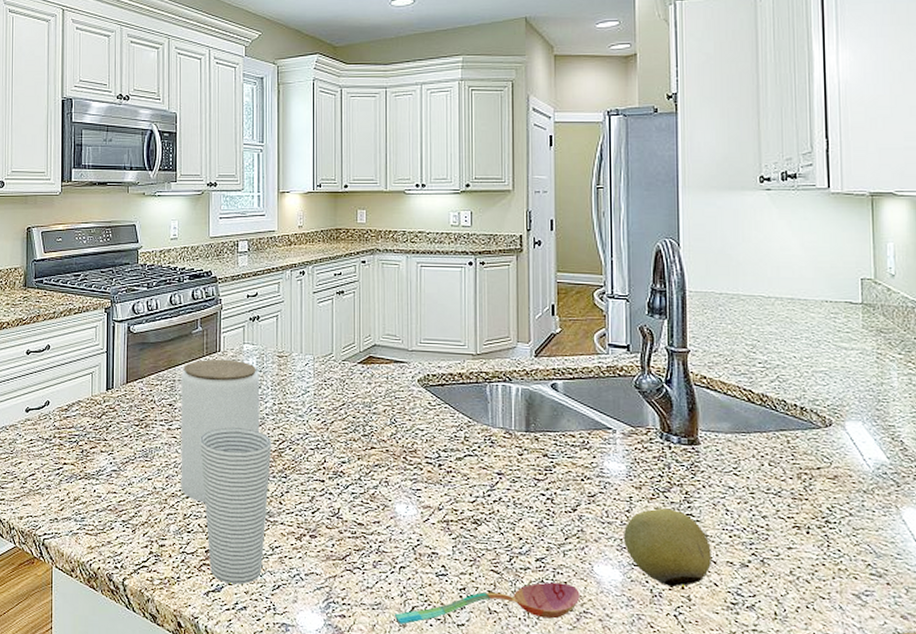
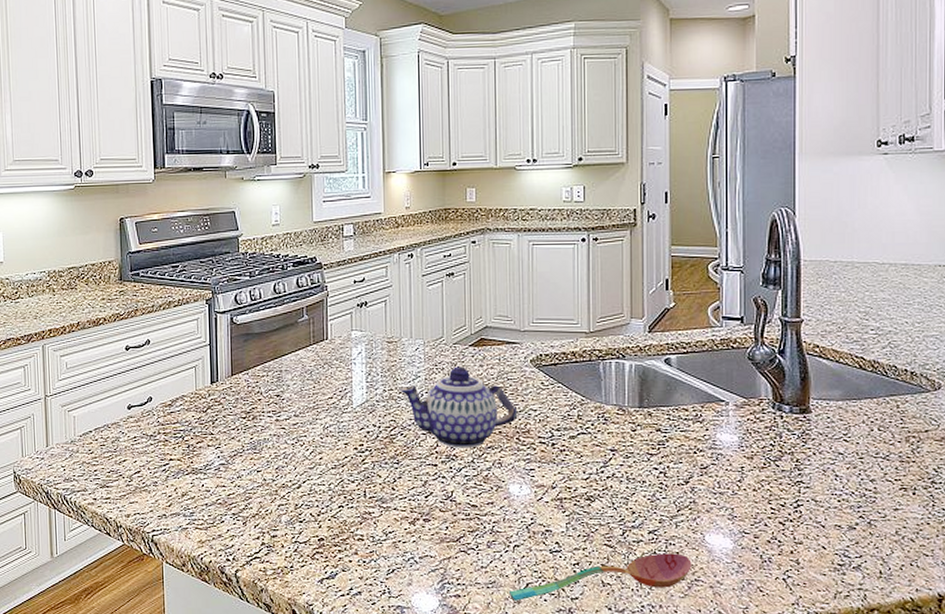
jar: present [181,359,259,503] -> none [288,347,370,492]
cup: present [200,427,272,585] -> none [309,416,383,571]
teapot: none [288,383,405,466] -> present [399,366,518,448]
fruit: present [623,508,711,588] -> none [734,477,820,553]

